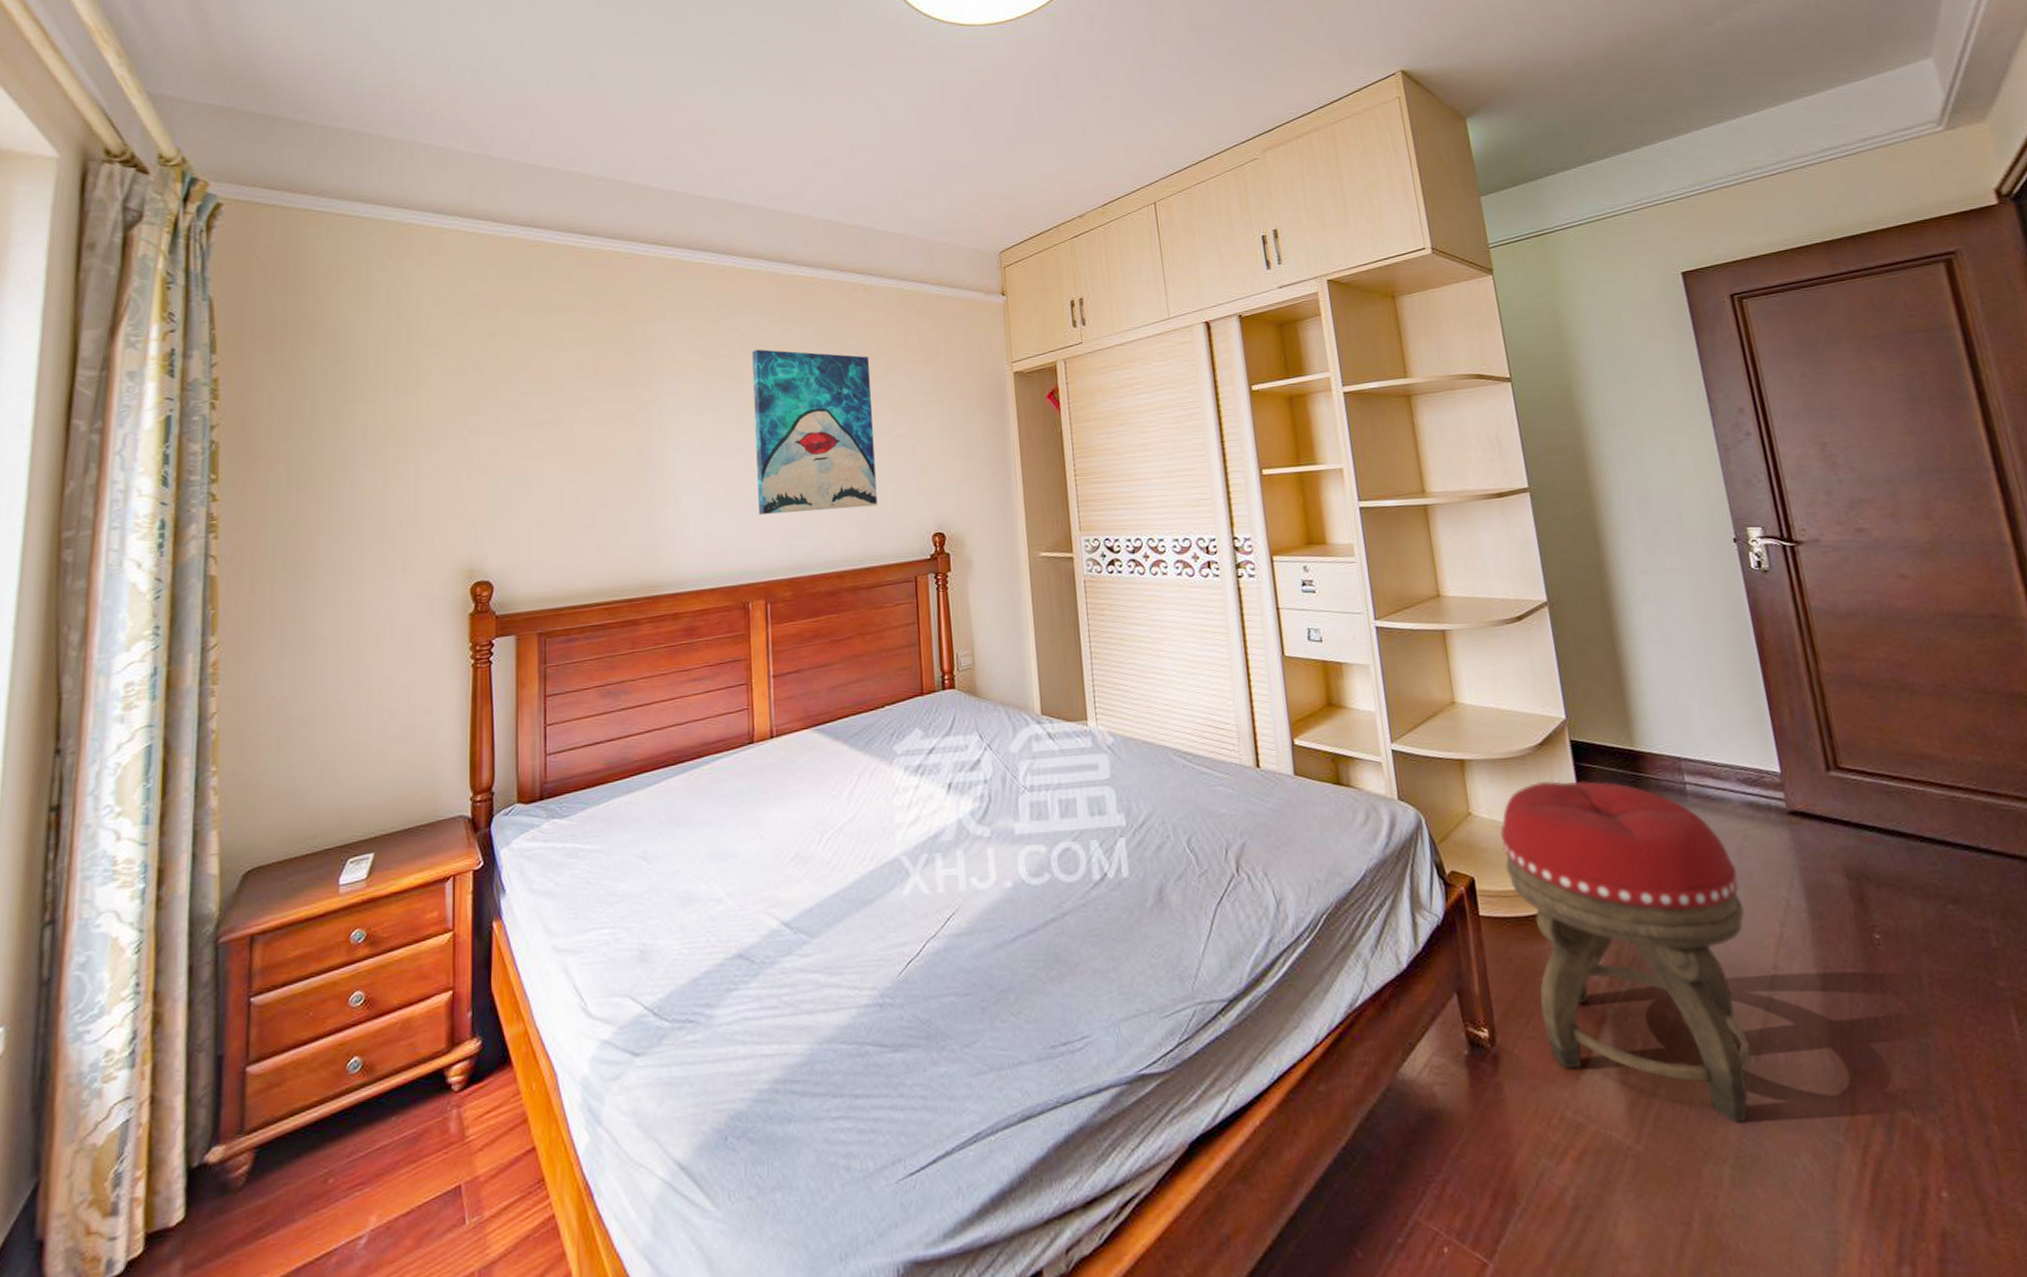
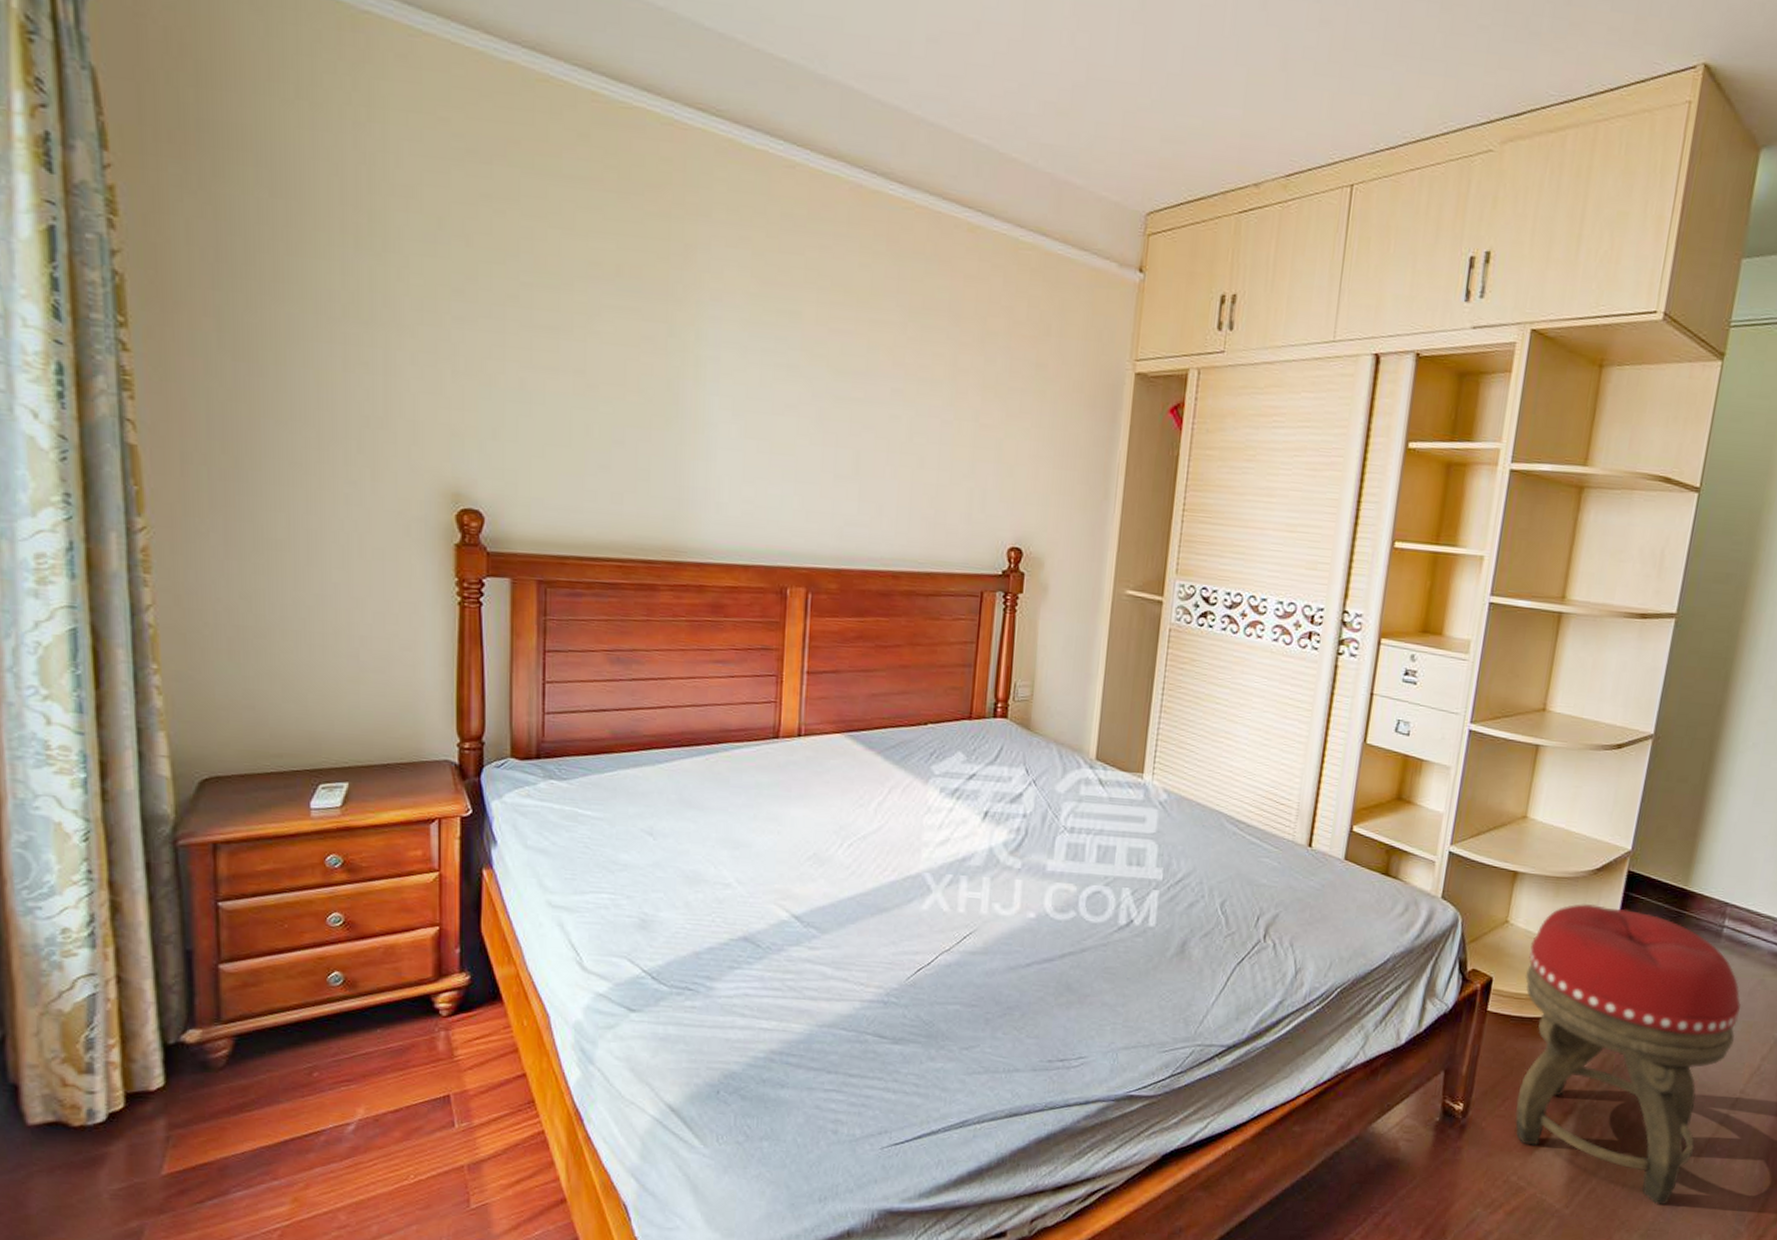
wall art: present [752,349,877,515] -> none [808,282,964,504]

